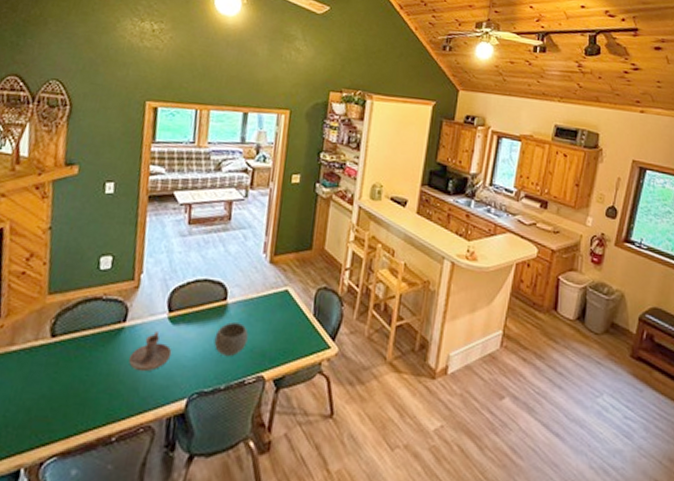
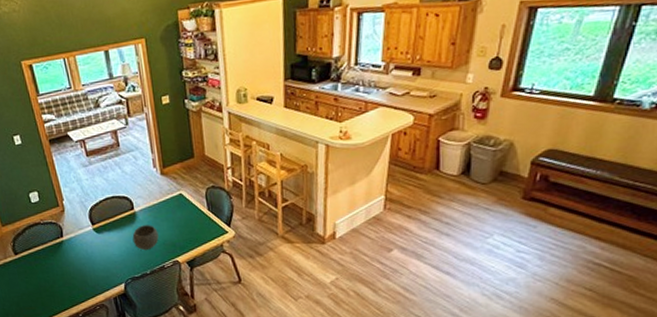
candle holder: present [129,332,172,372] -> none [74,240,104,269]

